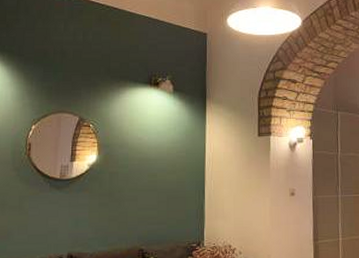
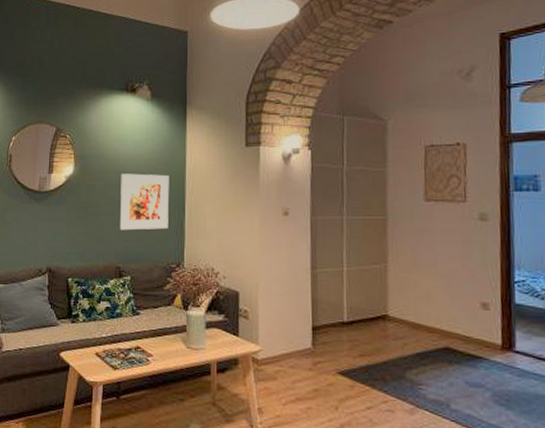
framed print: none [142,161,191,215] -> present [119,173,170,231]

